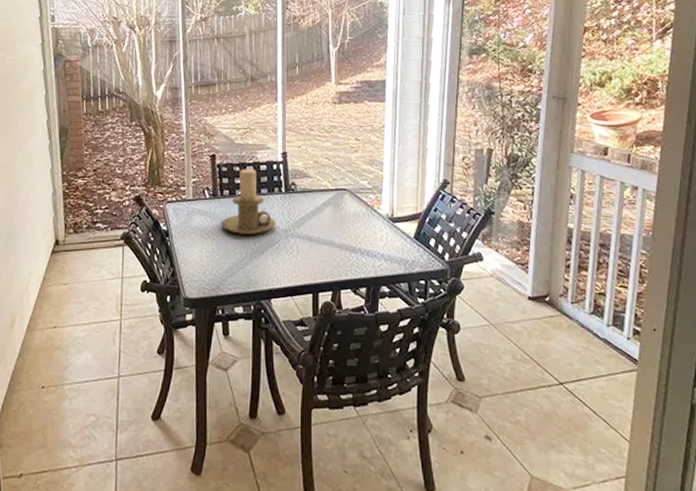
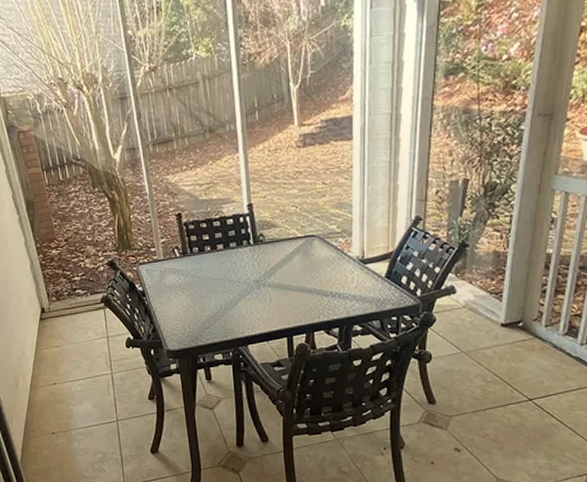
candle holder: present [220,169,276,235] -> none [193,224,247,289]

